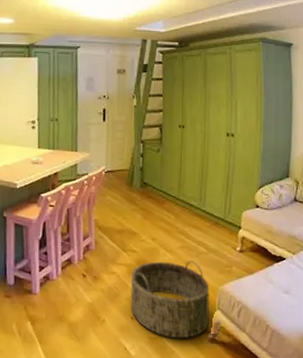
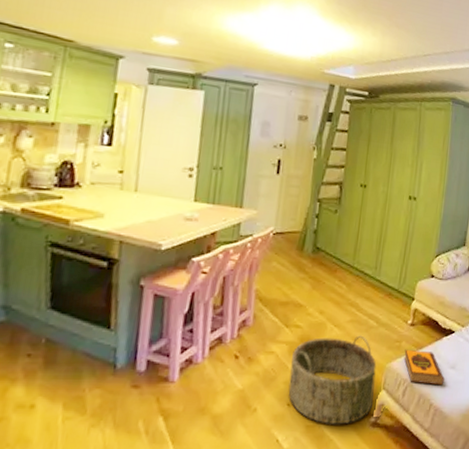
hardback book: none [236,274,279,309] -> present [404,349,445,386]

